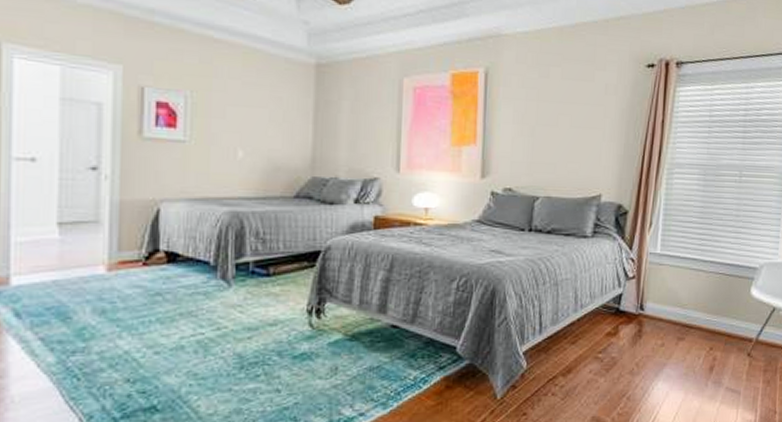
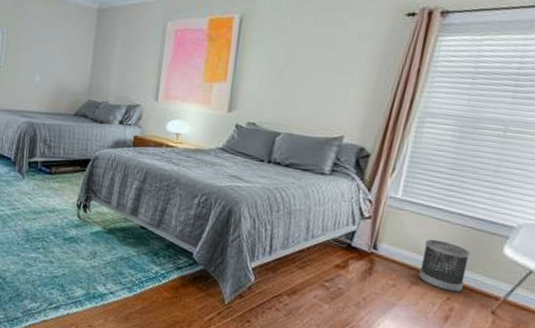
wastebasket: none [683,290,725,341] -> present [418,239,471,293]

